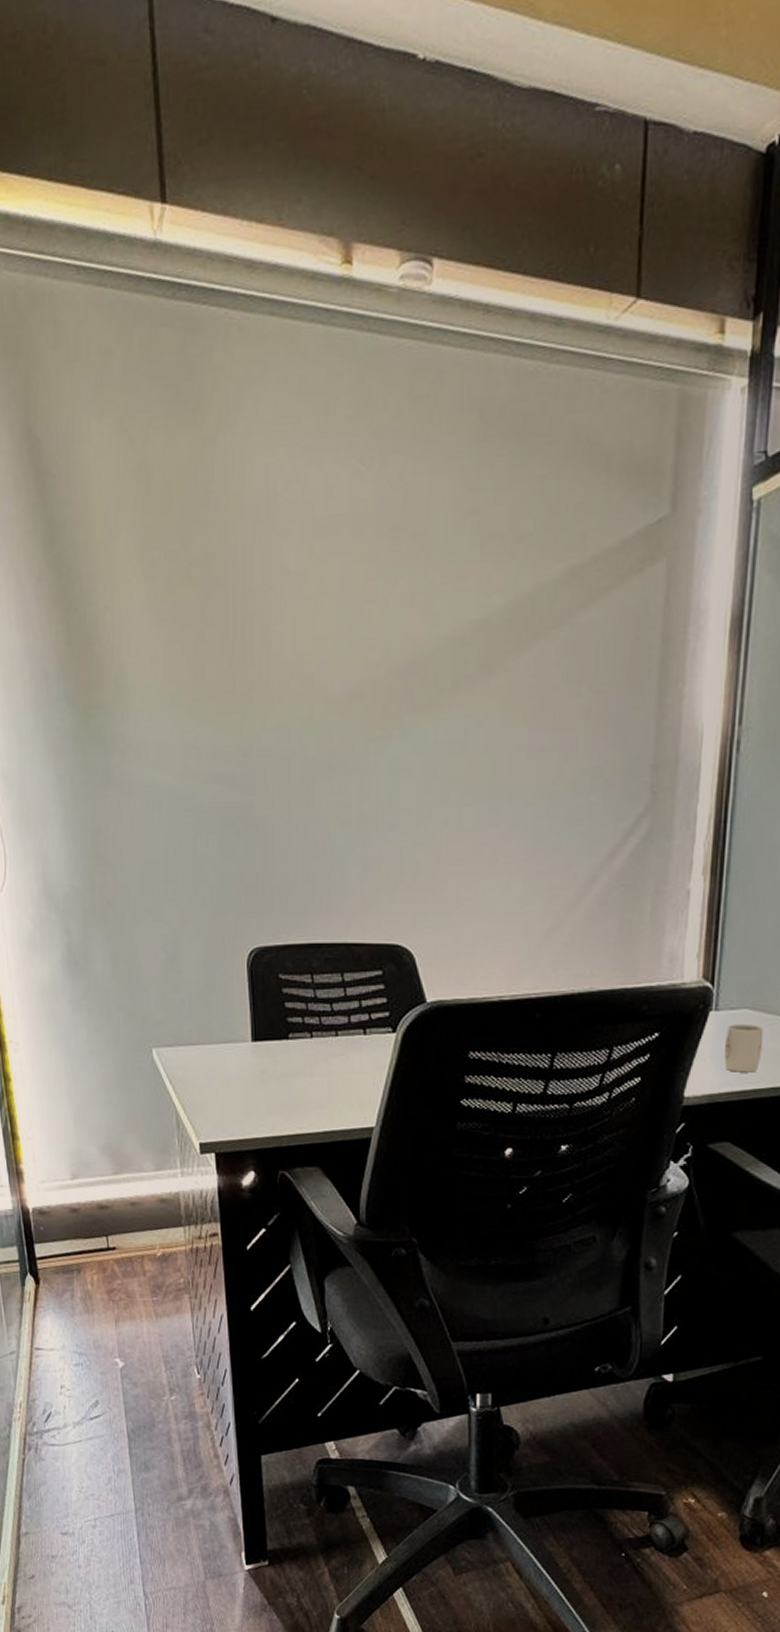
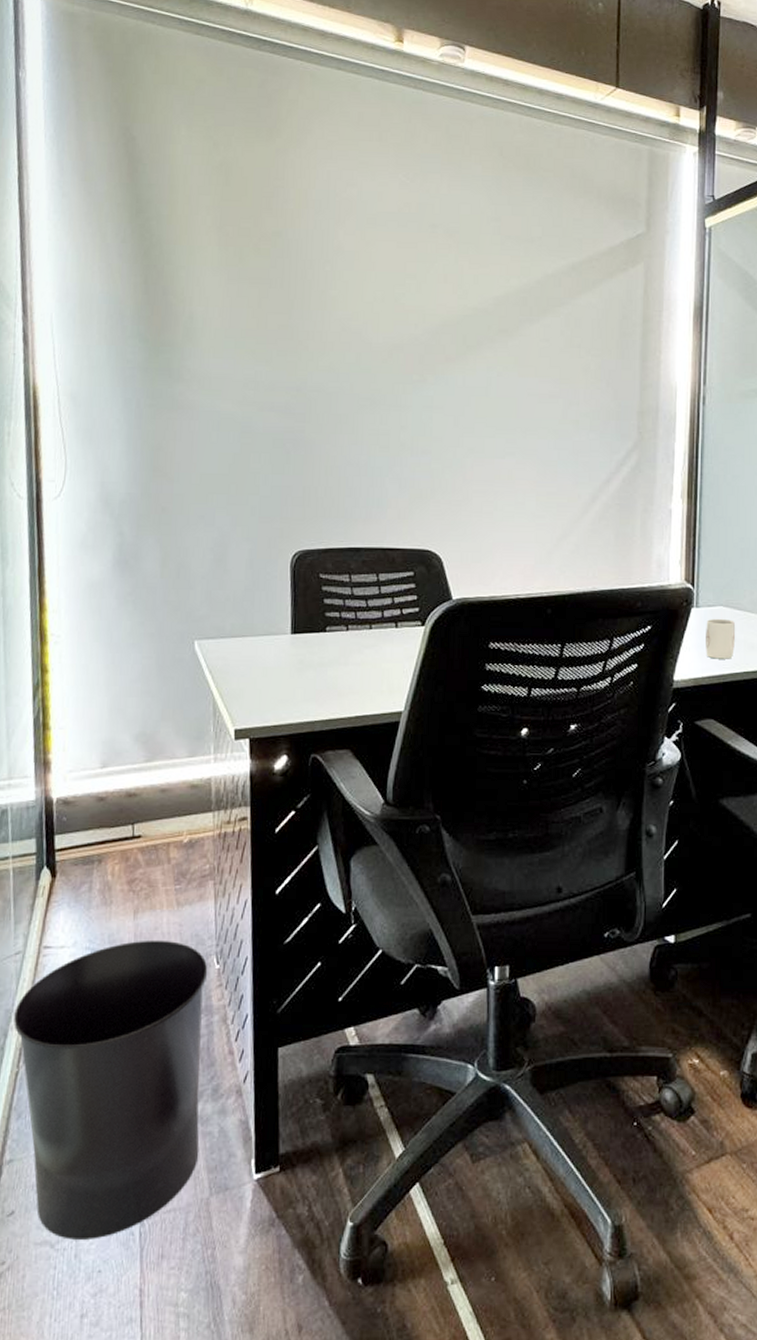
waste bin: none [15,1347,193,1605] -> present [14,940,208,1240]

